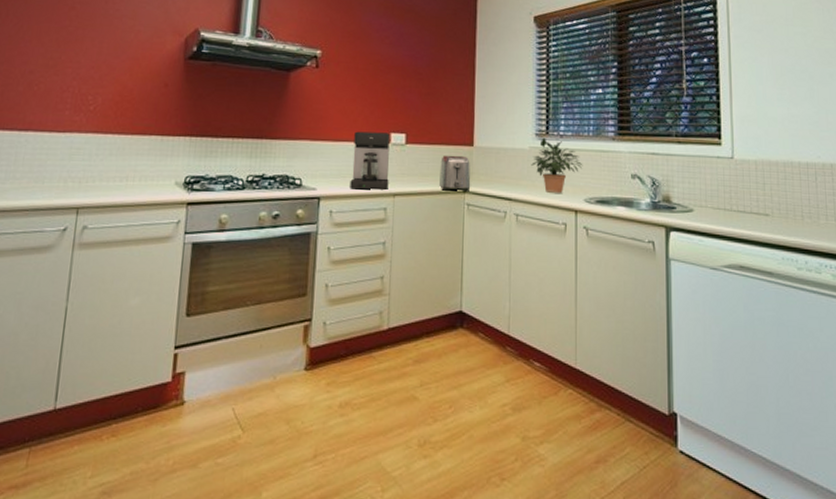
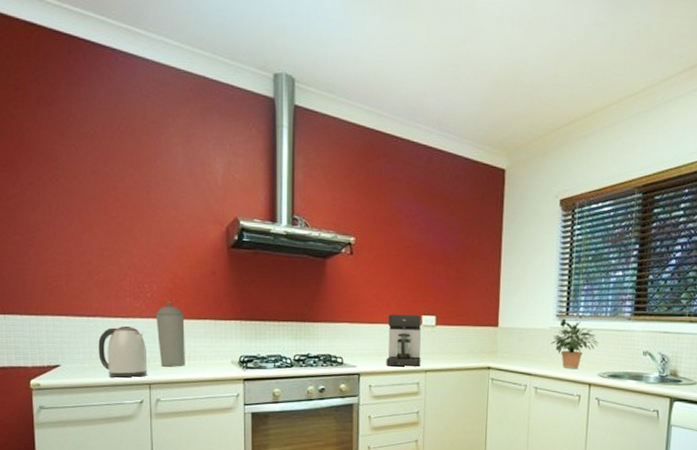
kettle: none [23,142,80,201] -> present [98,326,148,378]
canister: none [93,115,128,189] -> present [156,302,185,367]
toaster: present [439,155,471,193] -> none [467,335,495,369]

